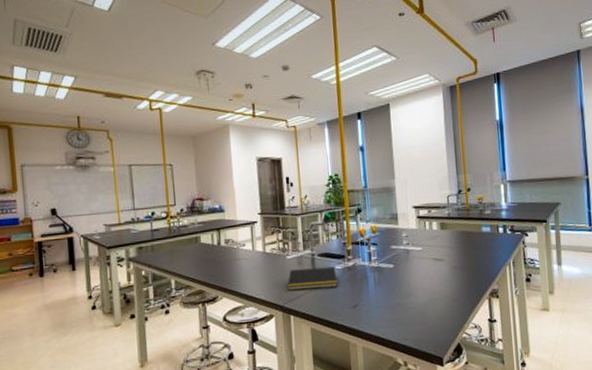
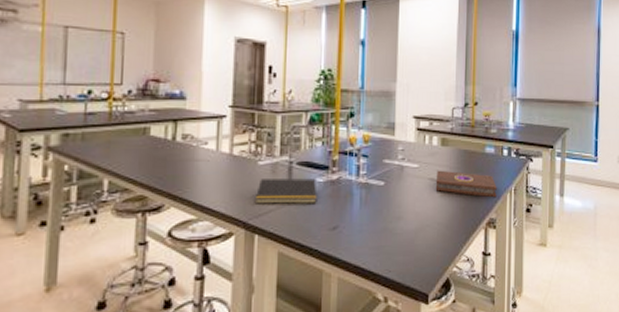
book: none [438,250,497,272] -> present [435,170,497,198]

